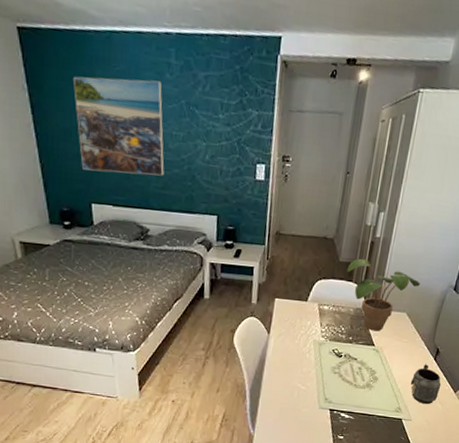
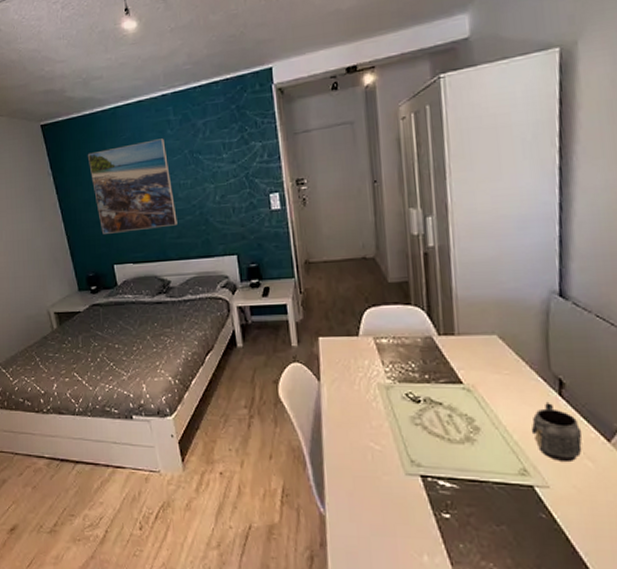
potted plant: present [347,258,420,331] -> none [400,274,506,364]

